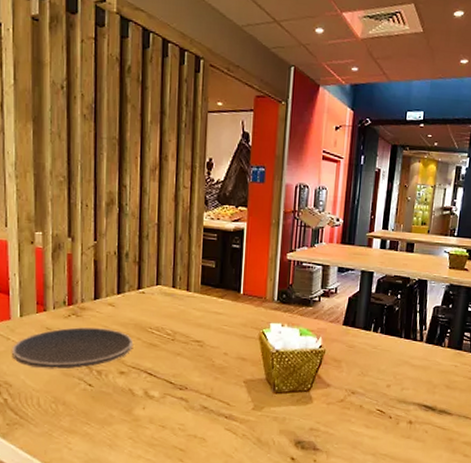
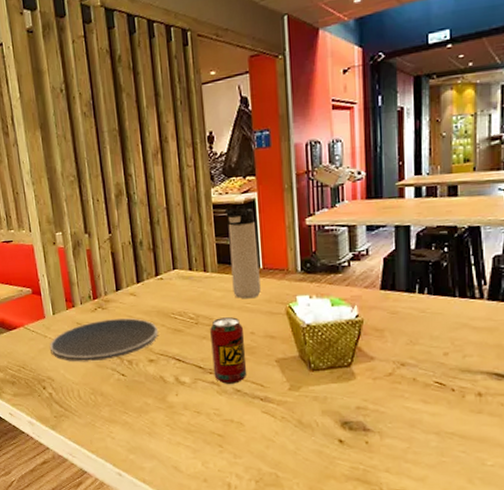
beverage can: none [183,336,217,401] -> present [210,317,247,384]
thermos bottle: none [212,232,242,321] -> present [224,205,261,299]

